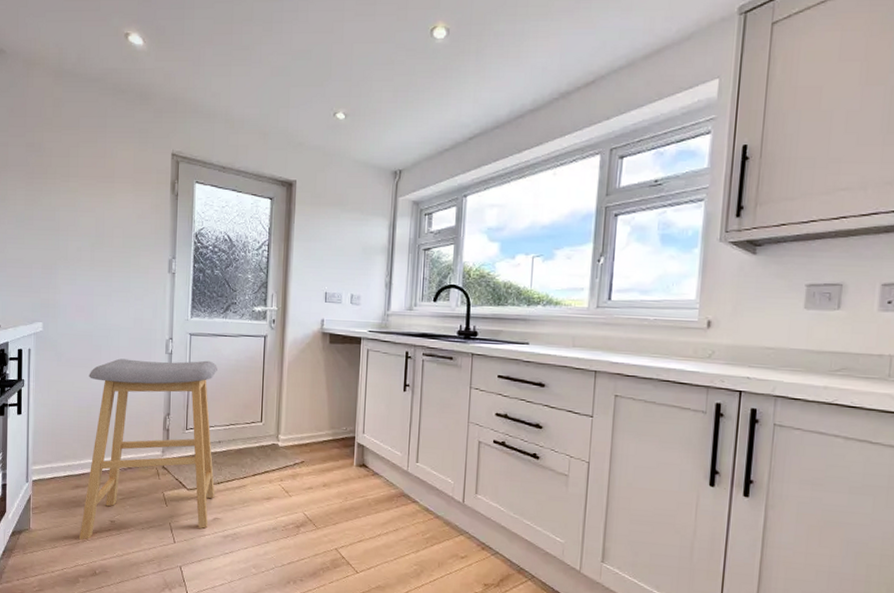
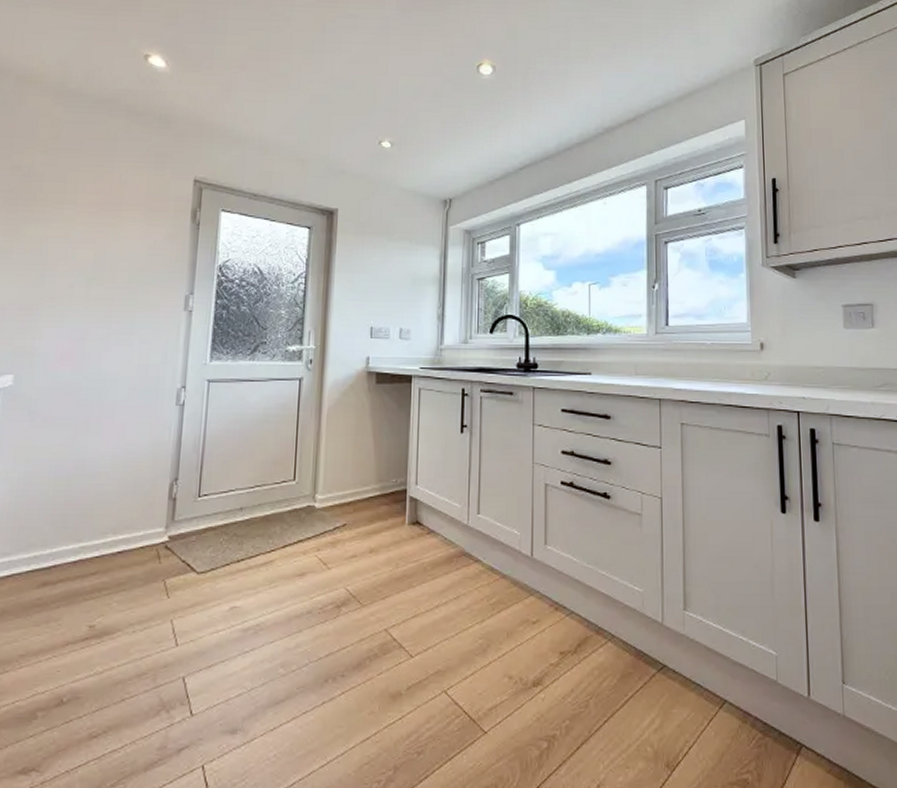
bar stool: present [78,358,217,540] -> none [41,411,241,657]

